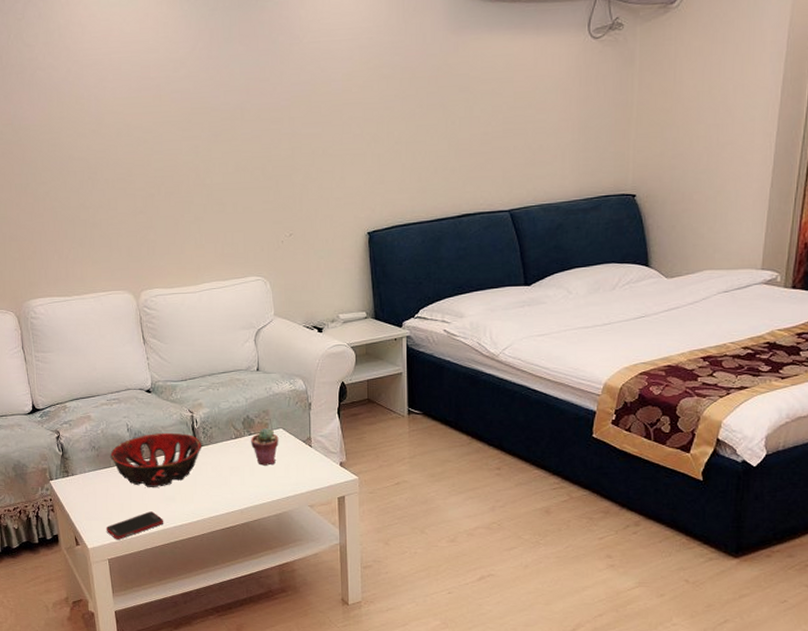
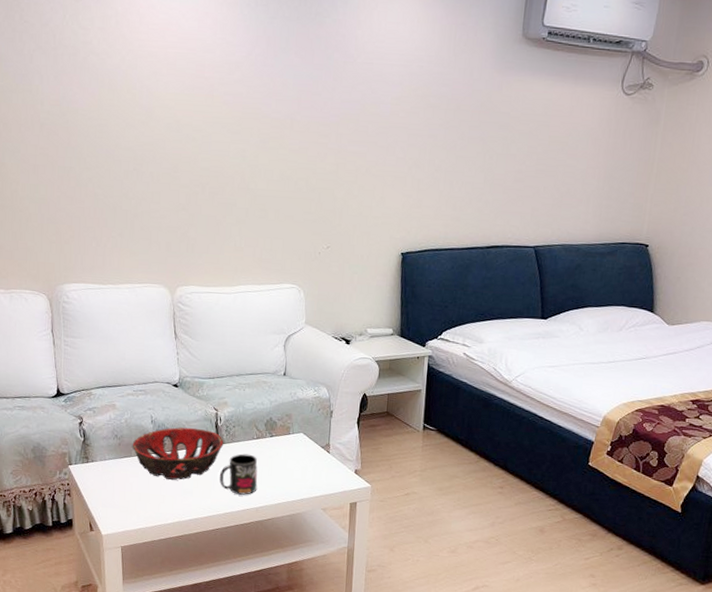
cell phone: present [106,511,164,539] -> none [121,503,180,528]
mug: none [200,455,240,497] -> present [219,453,258,495]
potted succulent: present [251,427,279,466] -> none [272,431,299,468]

